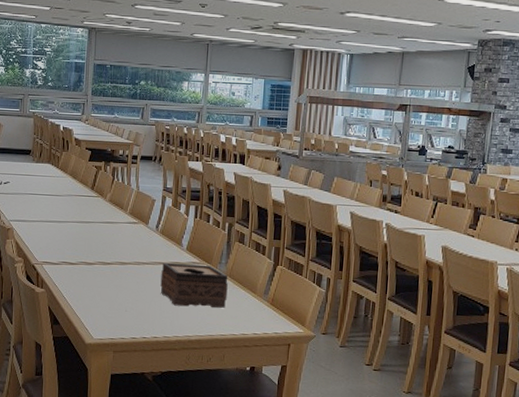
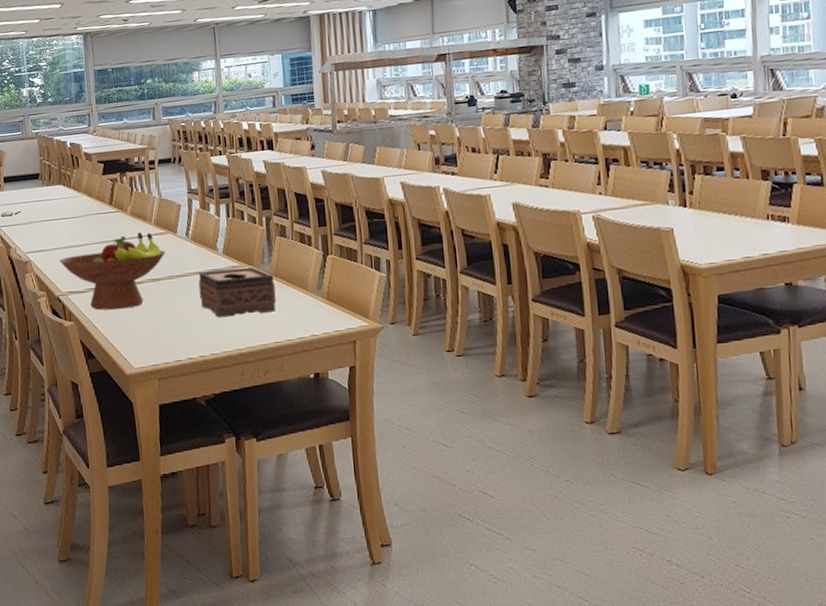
fruit bowl: none [39,218,136,285] -> present [59,232,166,311]

